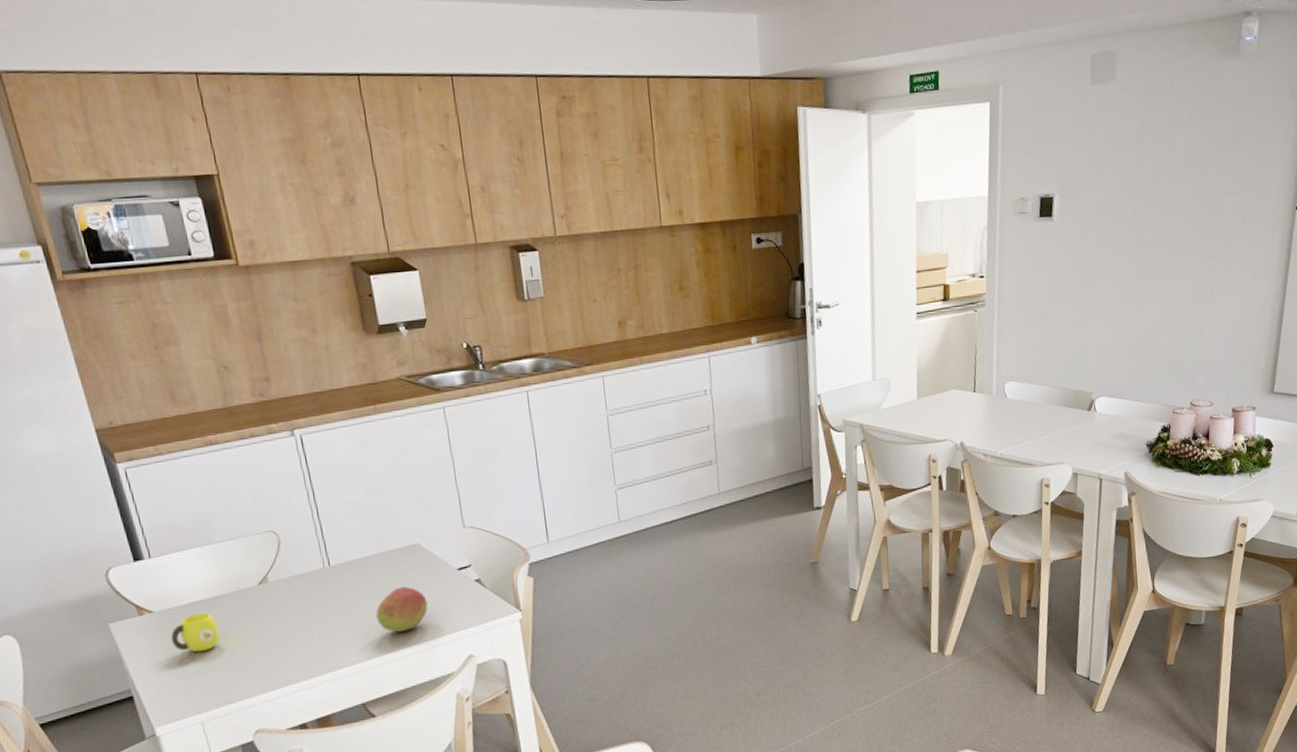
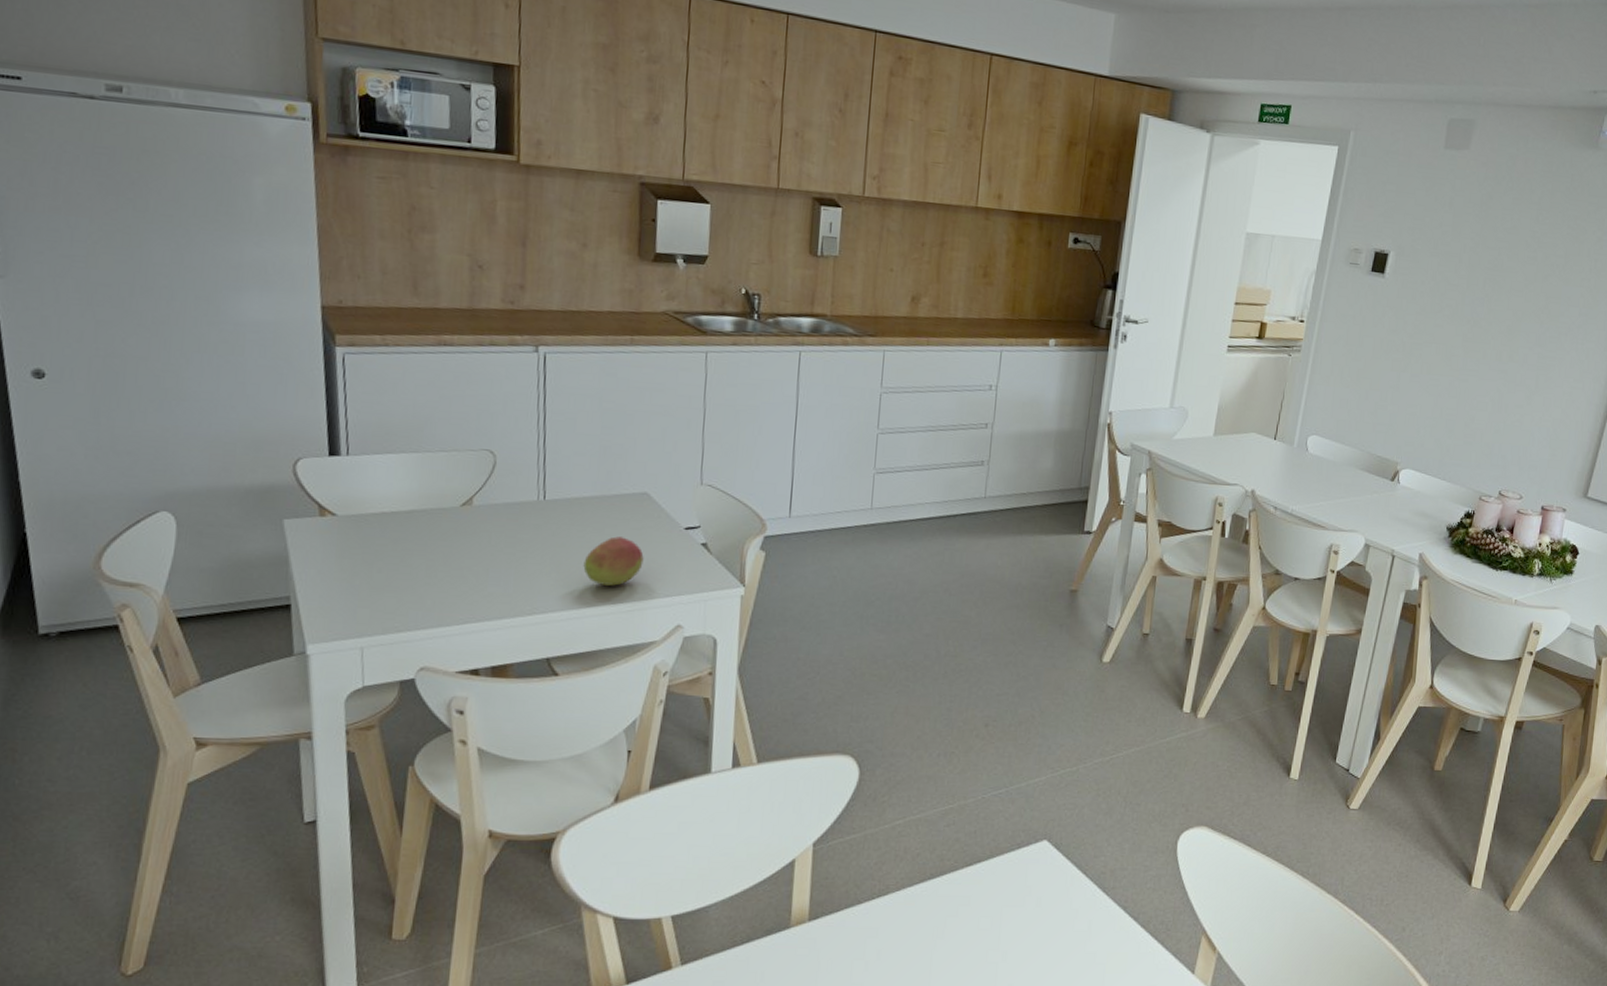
cup: present [170,613,220,652] -> none [349,525,405,569]

